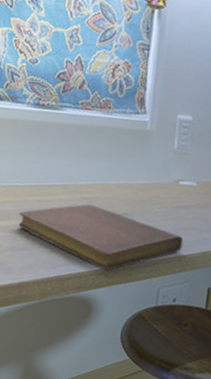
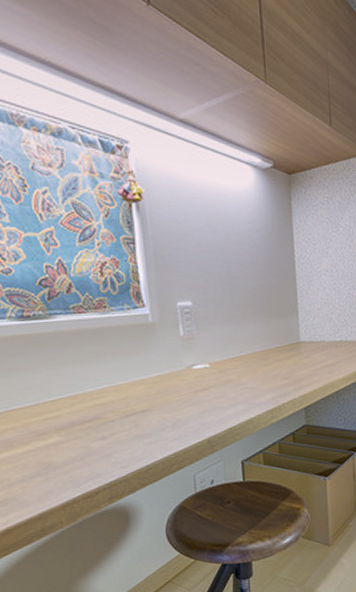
notebook: present [18,204,184,272] -> none [24,409,209,474]

